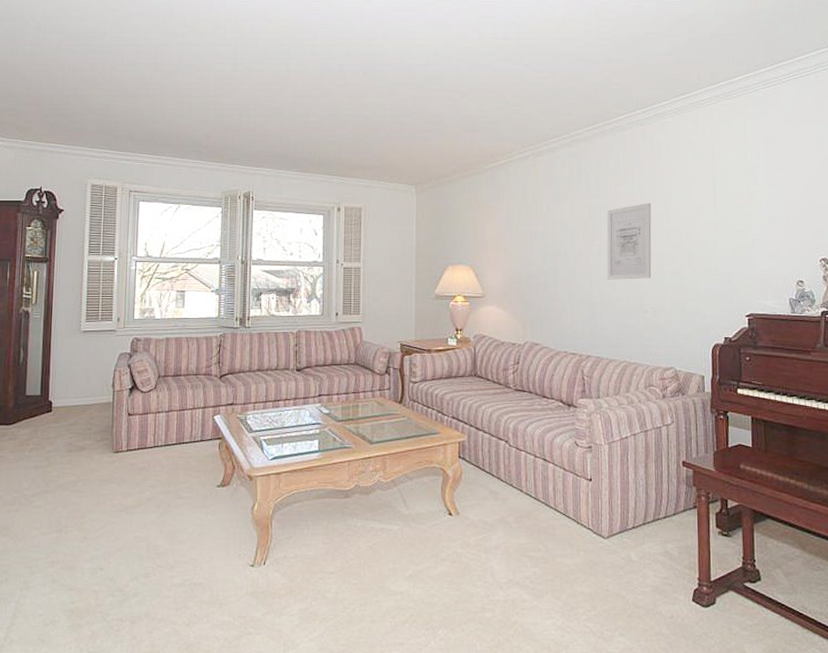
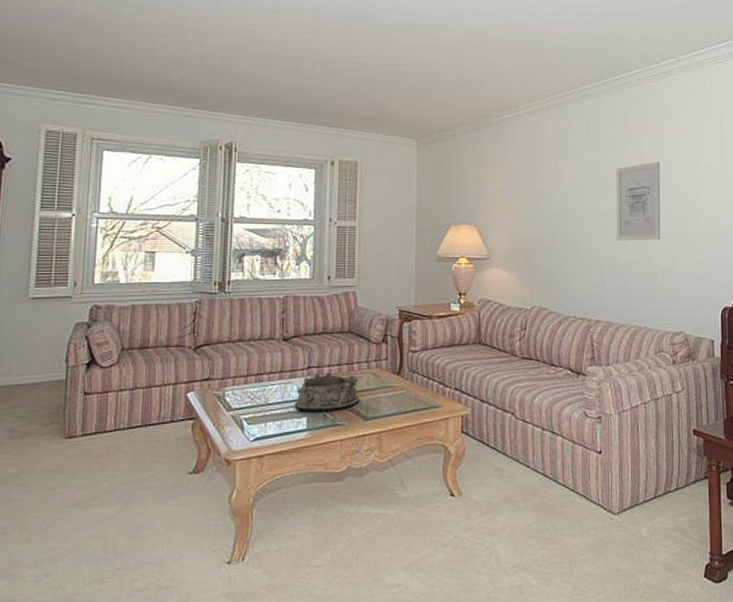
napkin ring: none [307,400,365,434] -> present [294,373,360,411]

